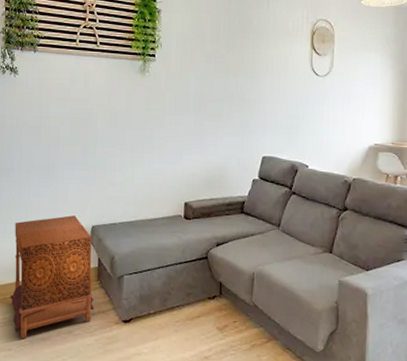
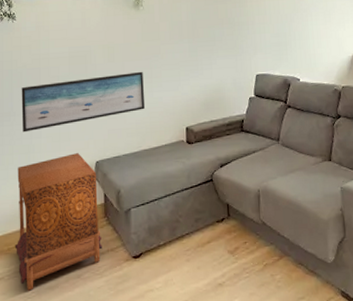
wall art: none [20,140,145,190] -> present [21,71,146,133]

